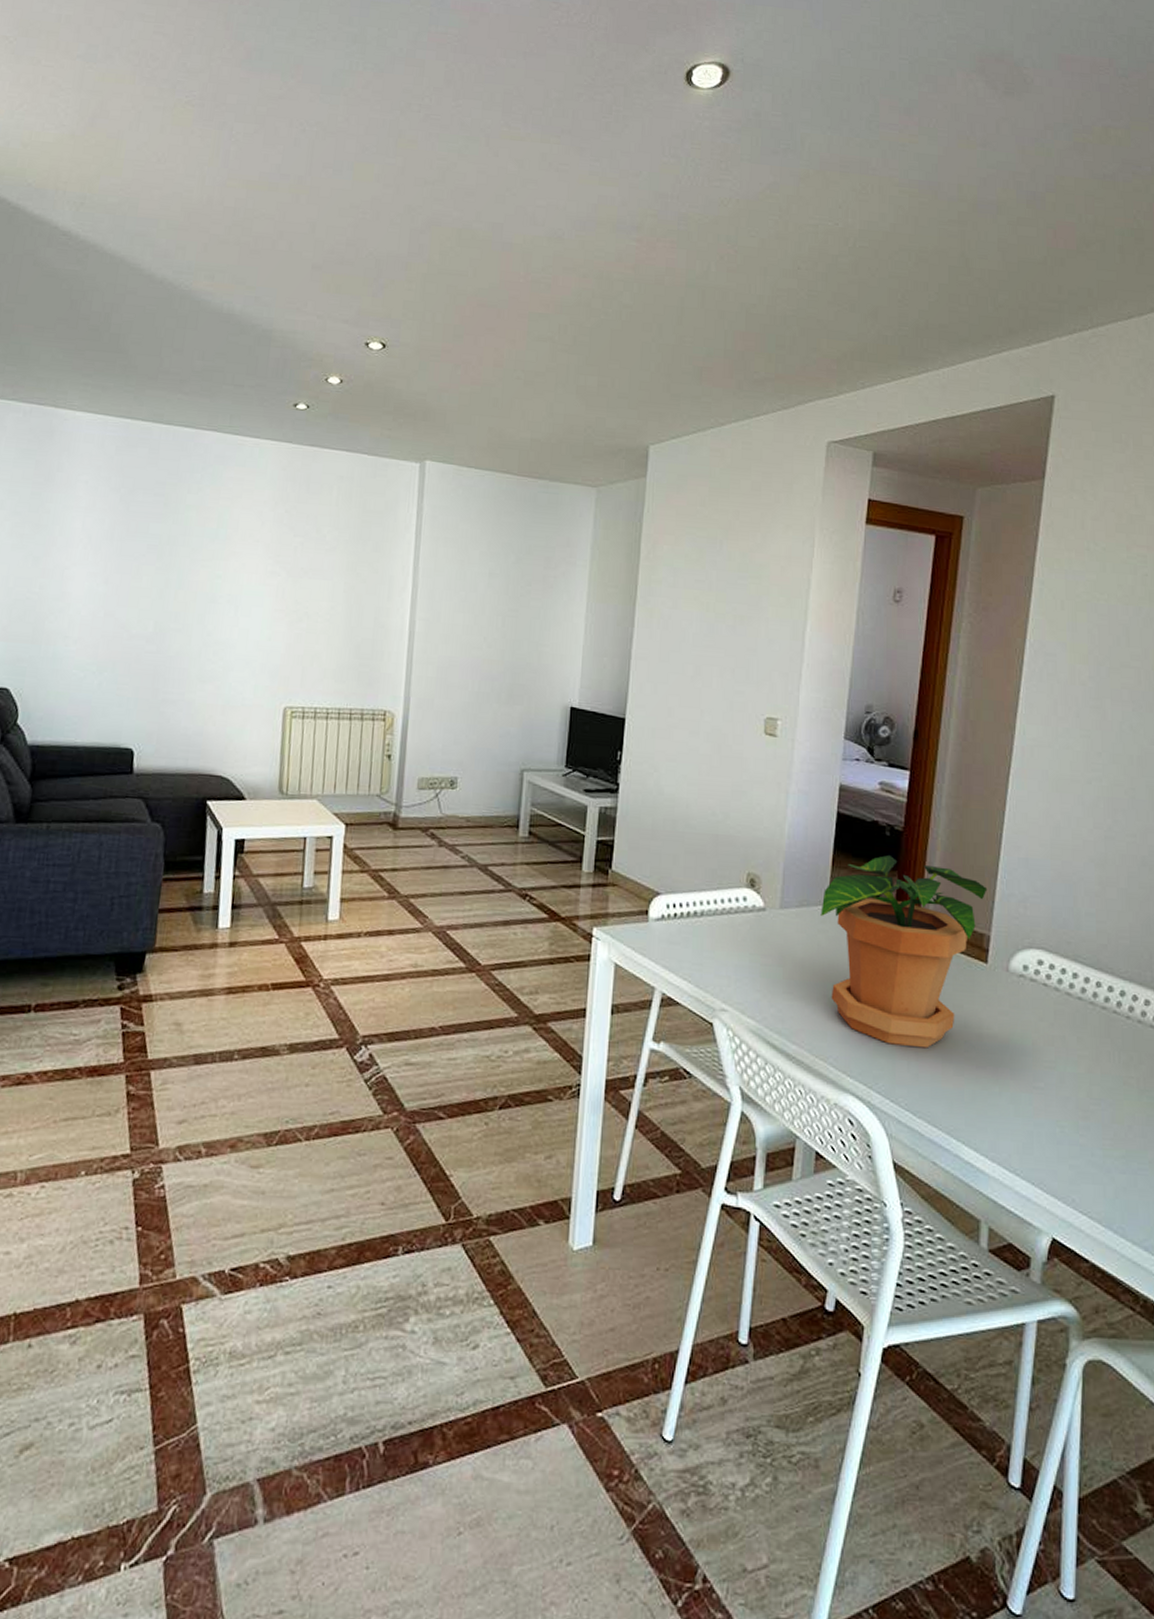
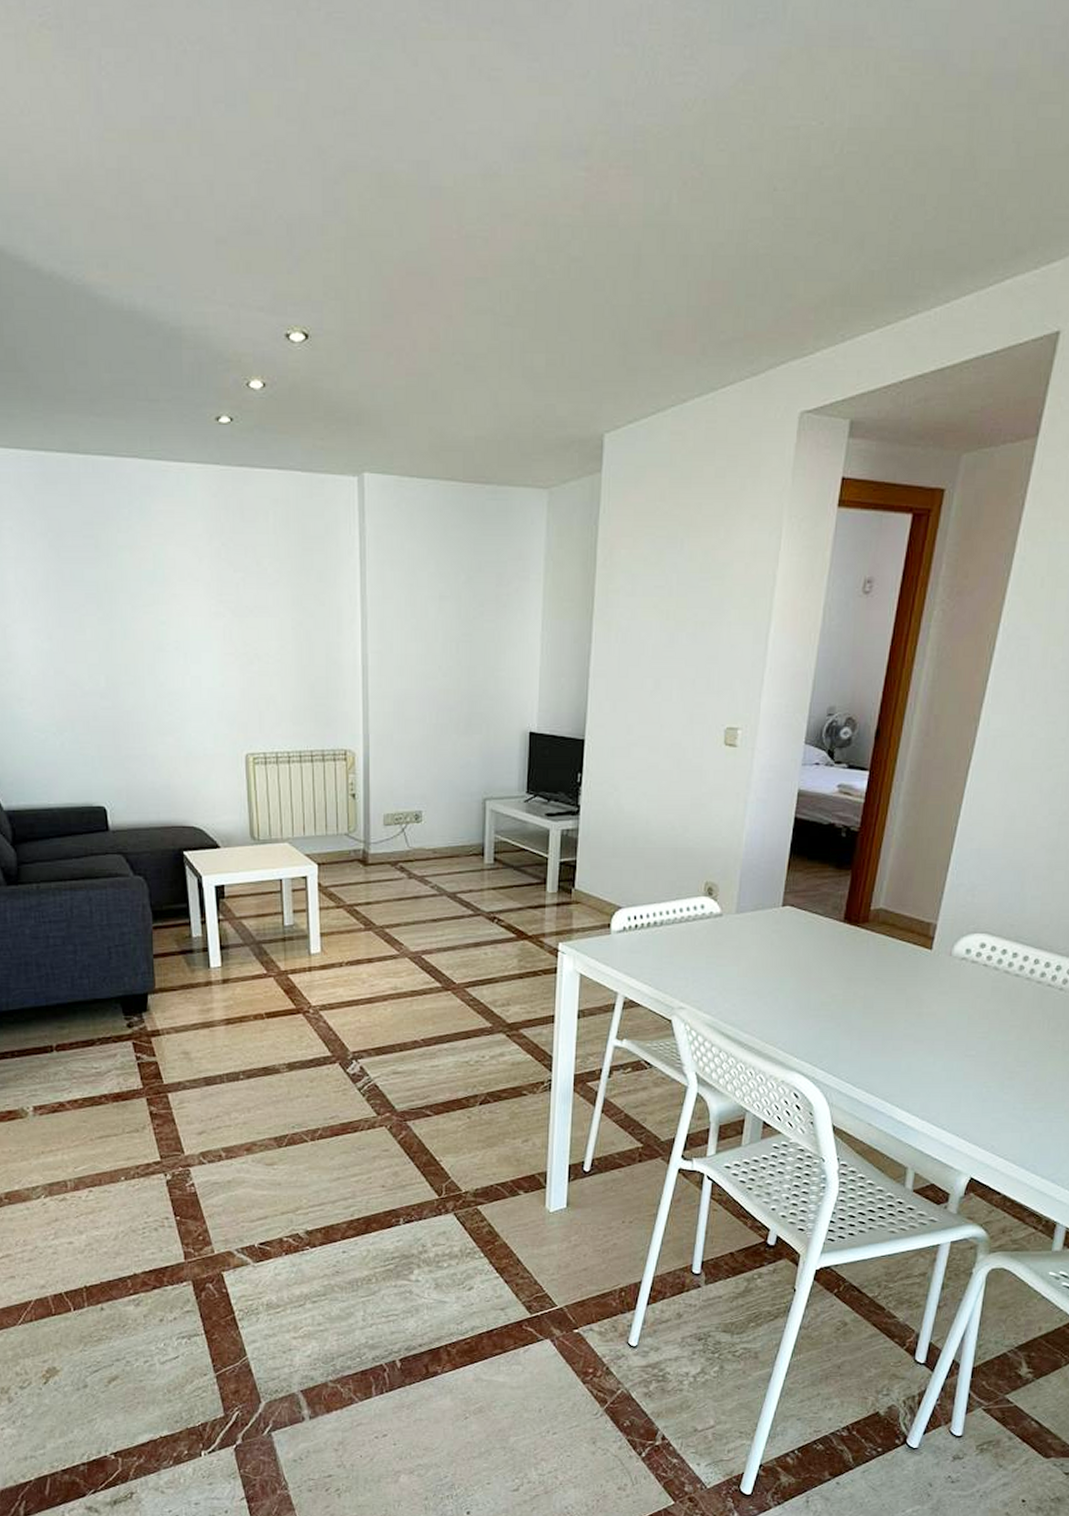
potted plant: present [820,854,988,1049] -> none [775,855,938,1029]

